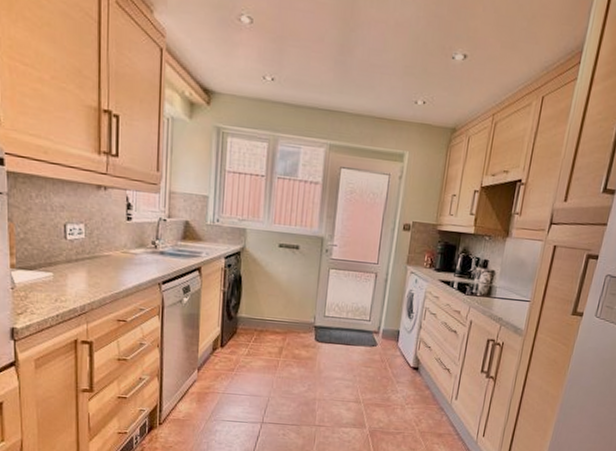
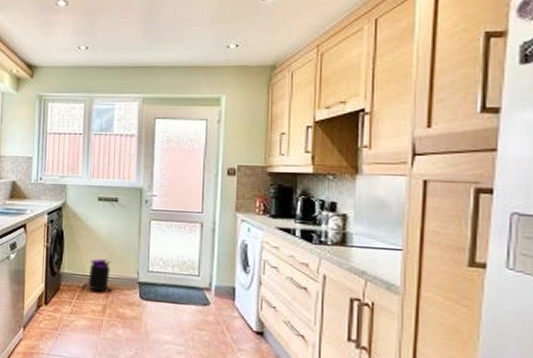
trash can: none [259,303,291,336] -> present [81,258,113,293]

